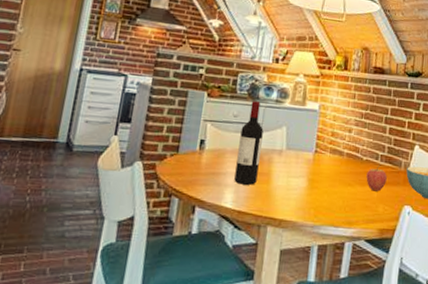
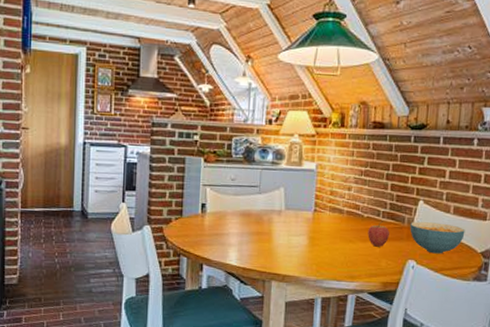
wine bottle: present [234,101,264,185] -> none [237,164,261,244]

